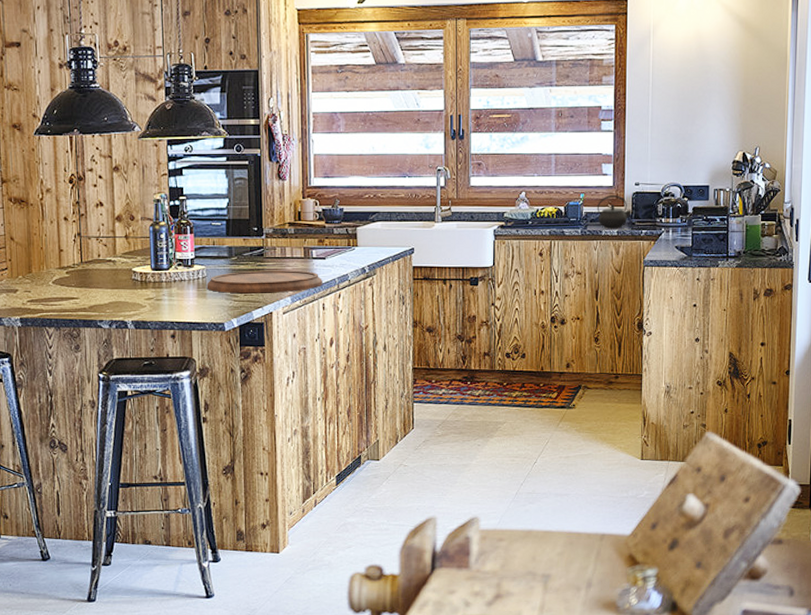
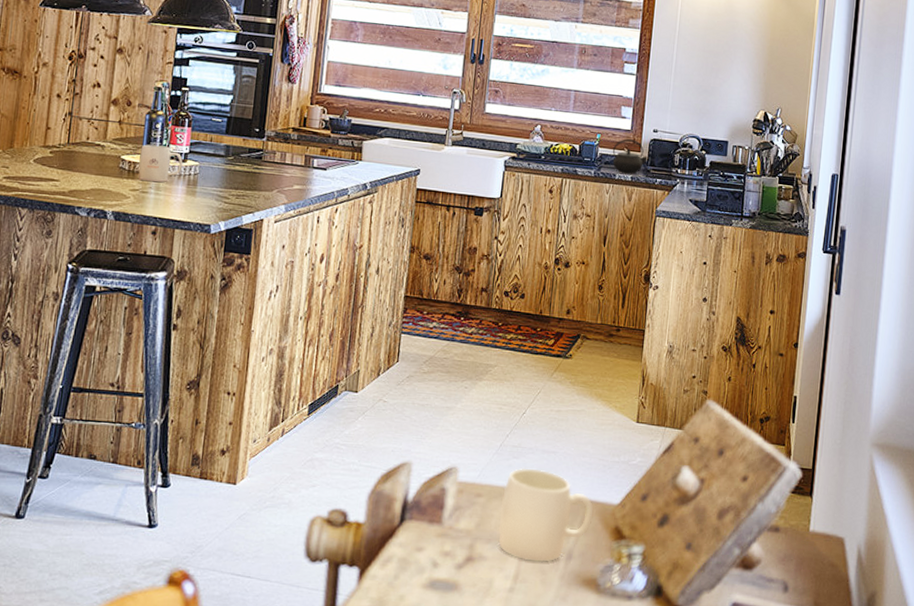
mug: none [149,254,191,290] -> present [138,144,183,183]
cutting board: present [206,270,323,294] -> none [197,172,321,200]
mug: none [522,511,608,592] -> present [498,467,594,562]

